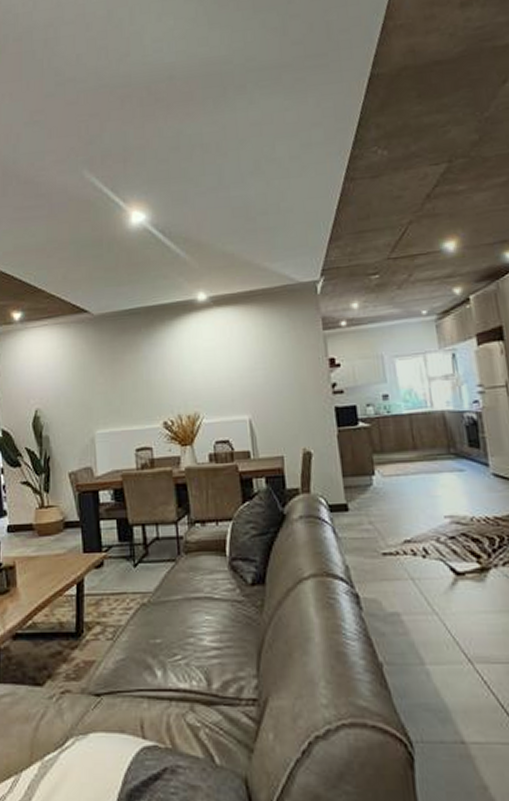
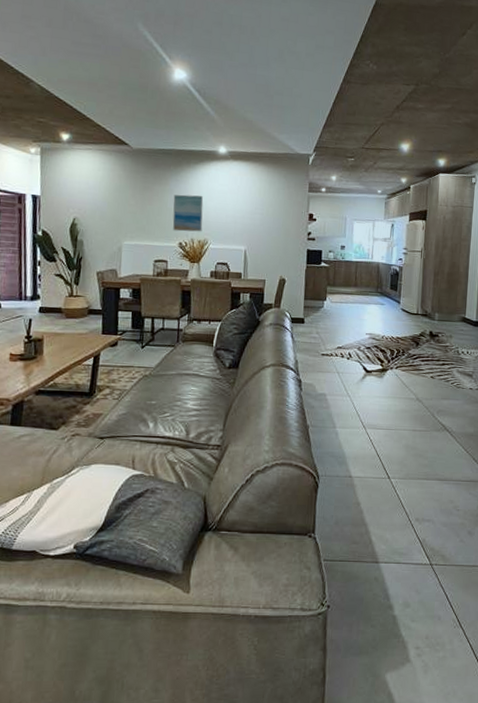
wall art: none [149,357,191,408] -> present [172,194,204,232]

